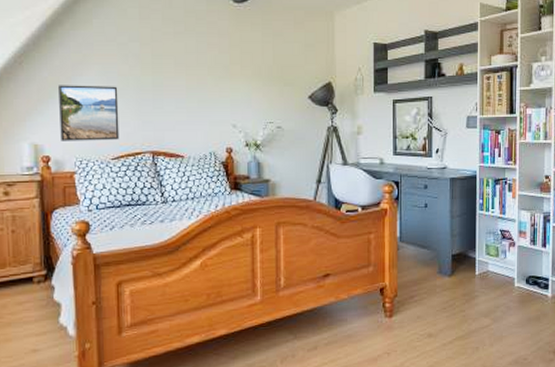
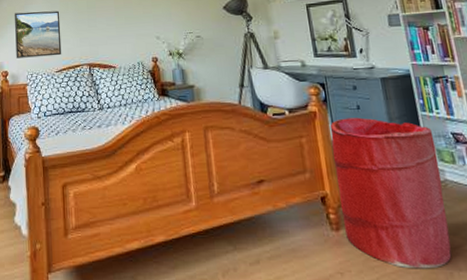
laundry hamper: none [396,215,485,346] -> present [330,117,452,269]

